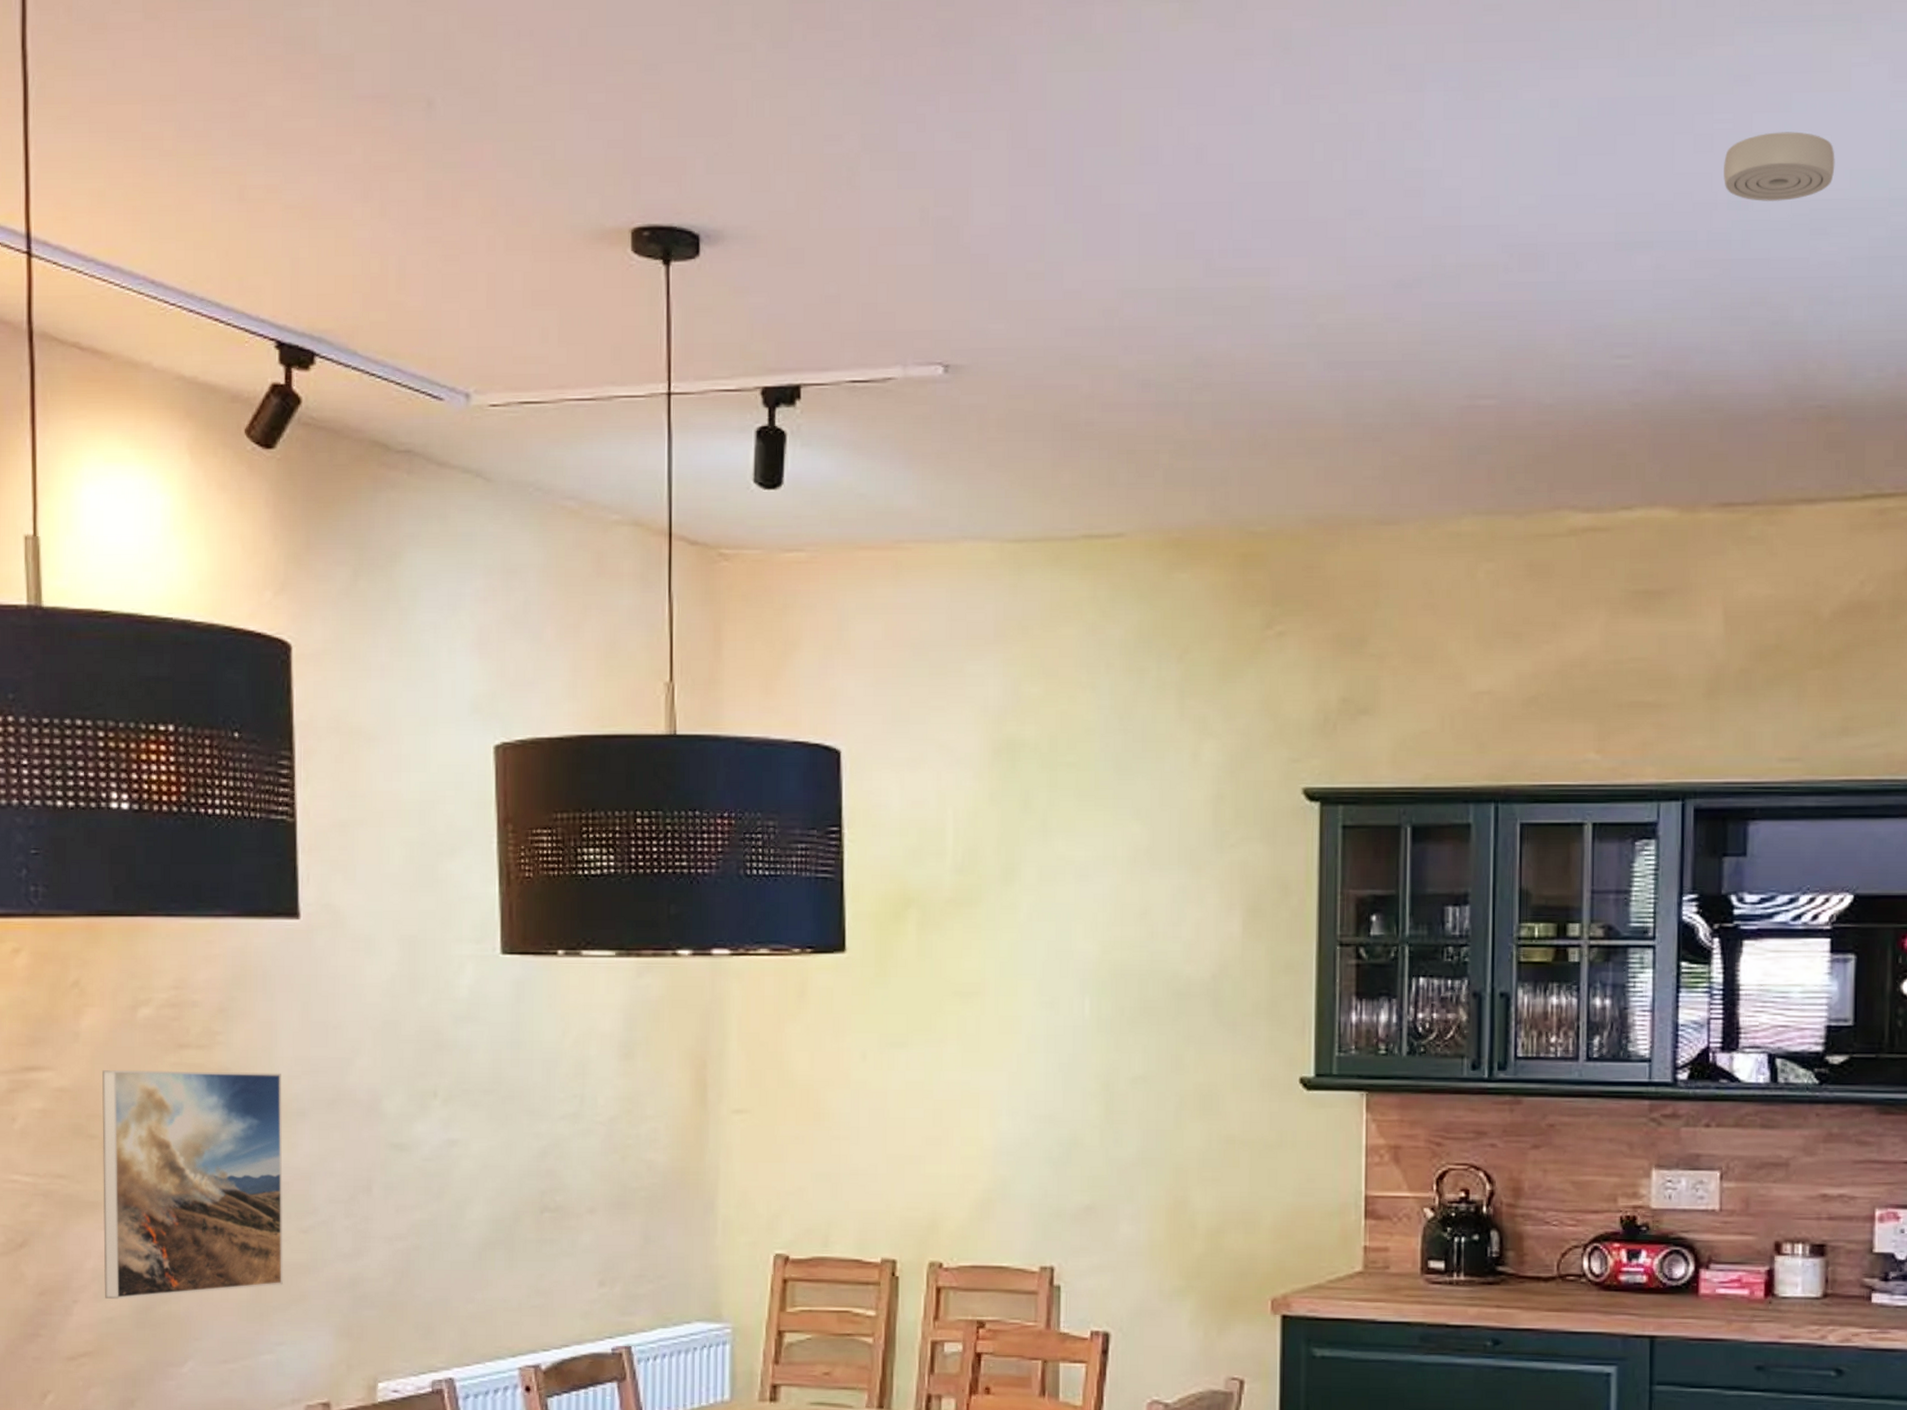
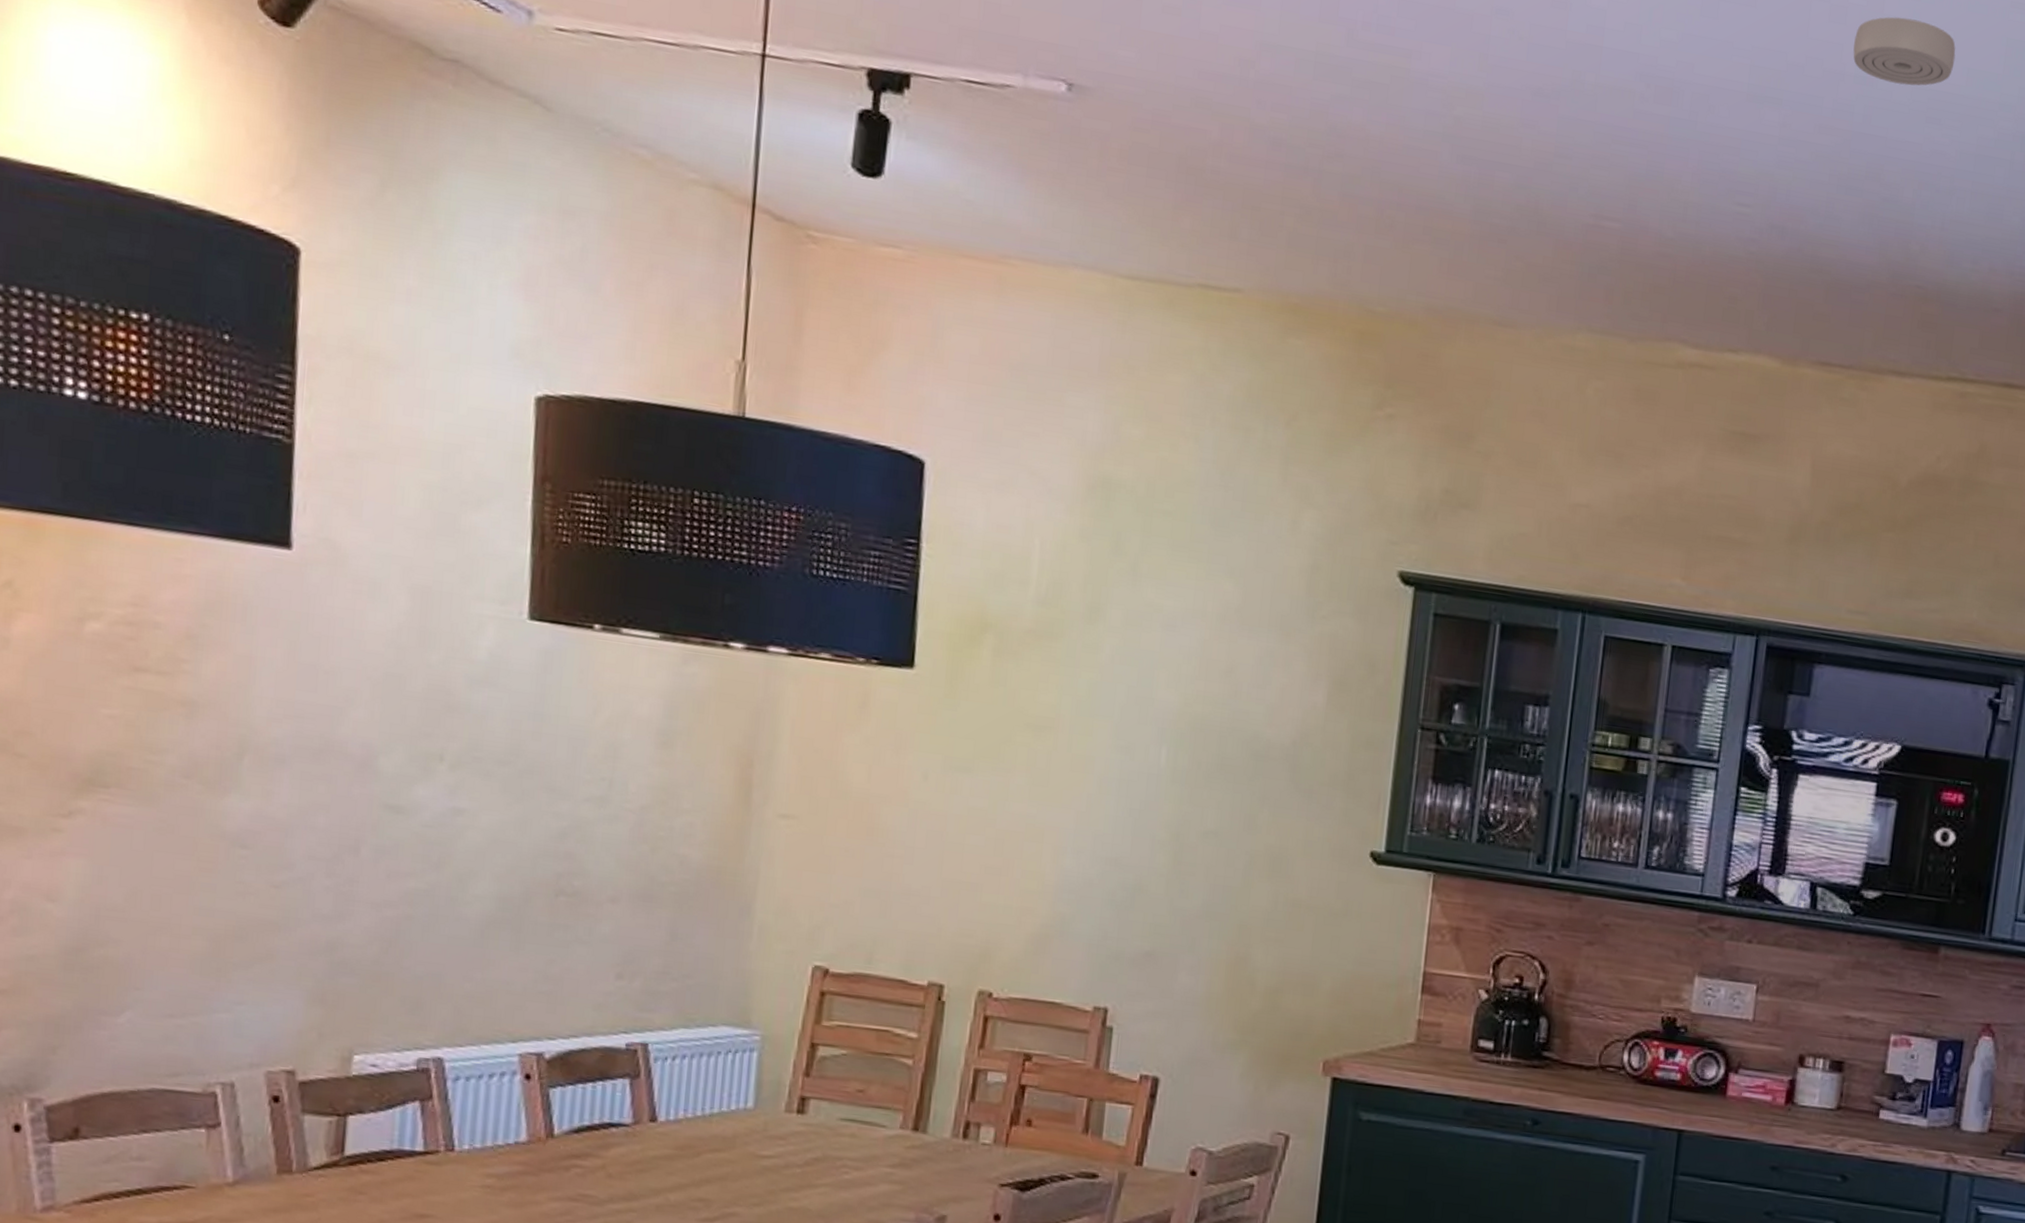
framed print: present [102,1070,283,1300] -> none [25,684,259,941]

